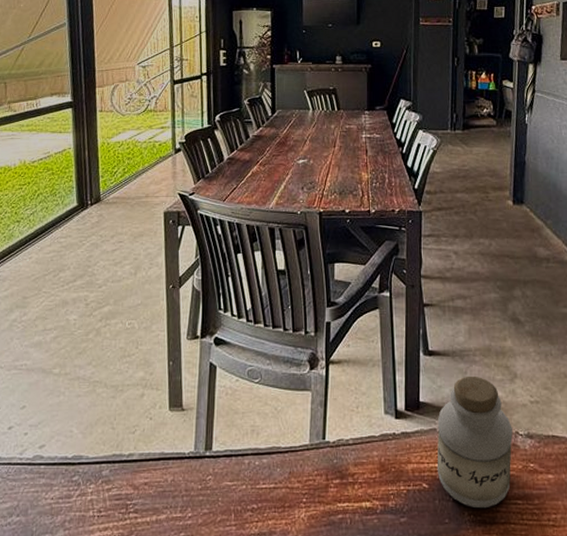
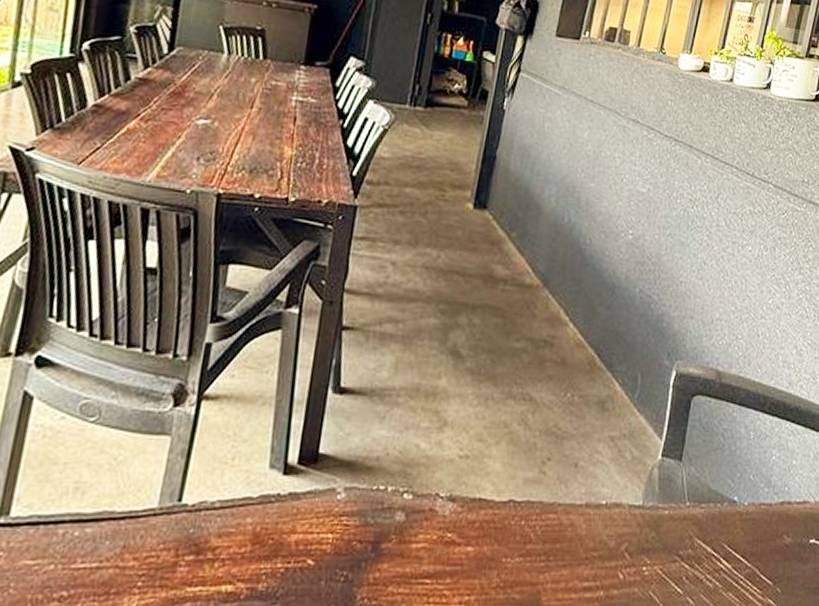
jar: present [437,375,513,509] -> none [328,421,433,591]

